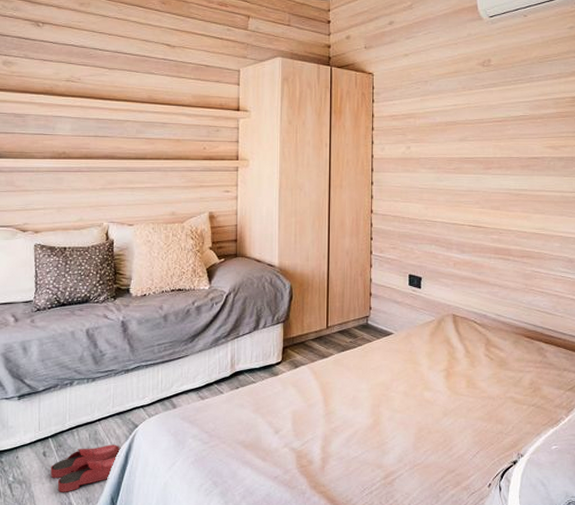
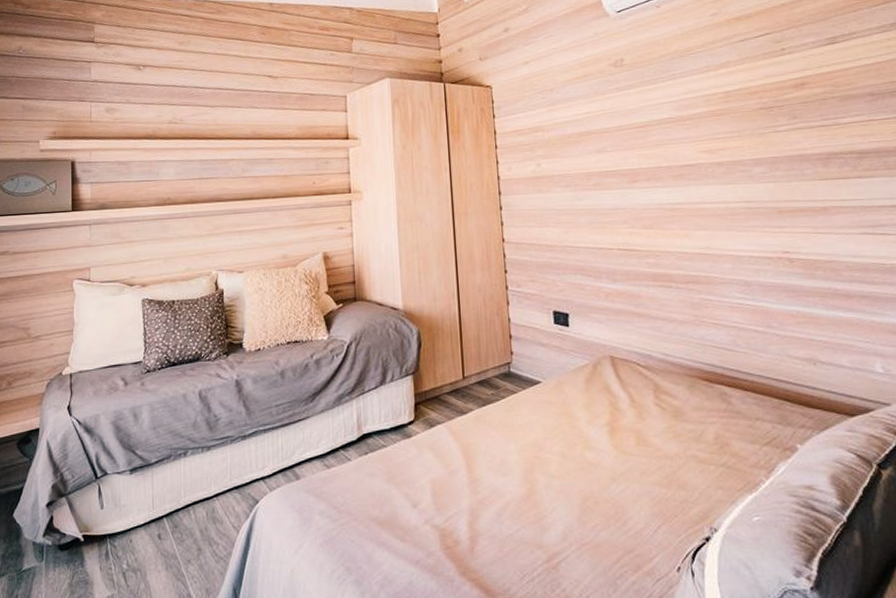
slippers: present [50,444,120,492] -> none [166,524,240,582]

